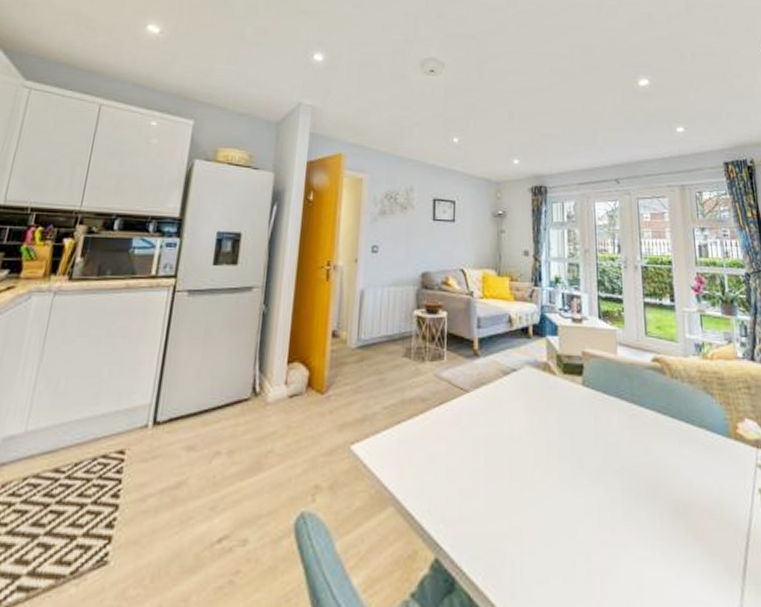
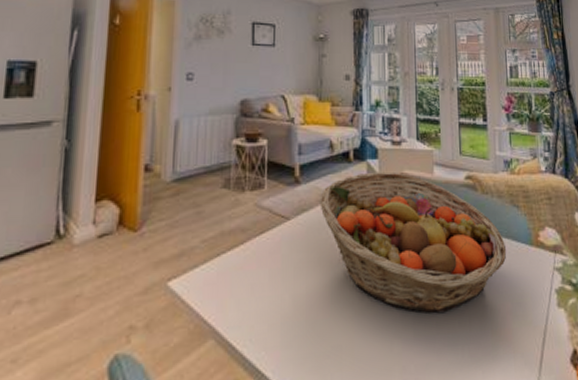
fruit basket: none [498,349,701,502] -> present [320,171,507,313]

